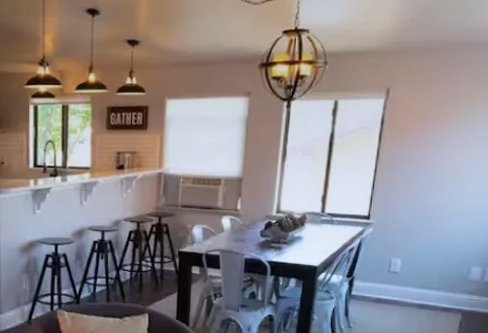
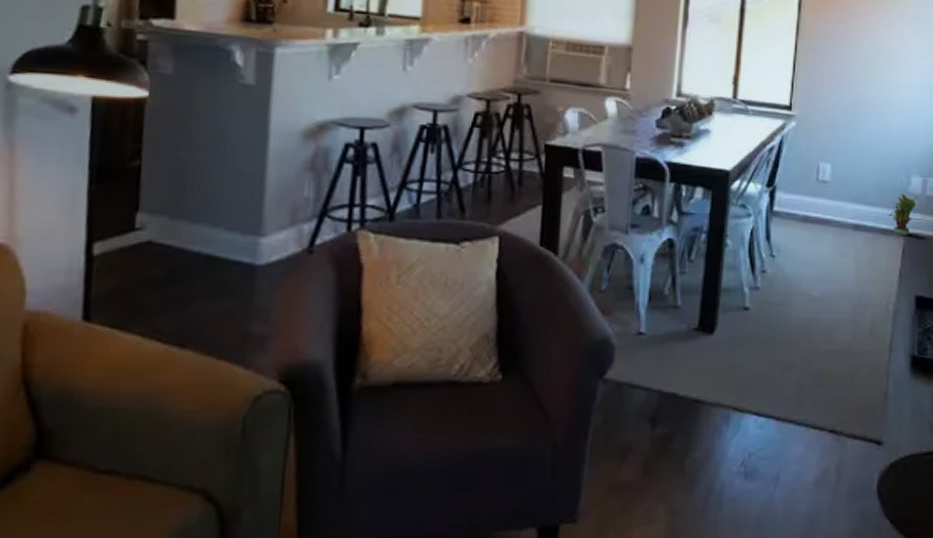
potted plant: none [448,280,477,313] -> present [887,194,918,236]

